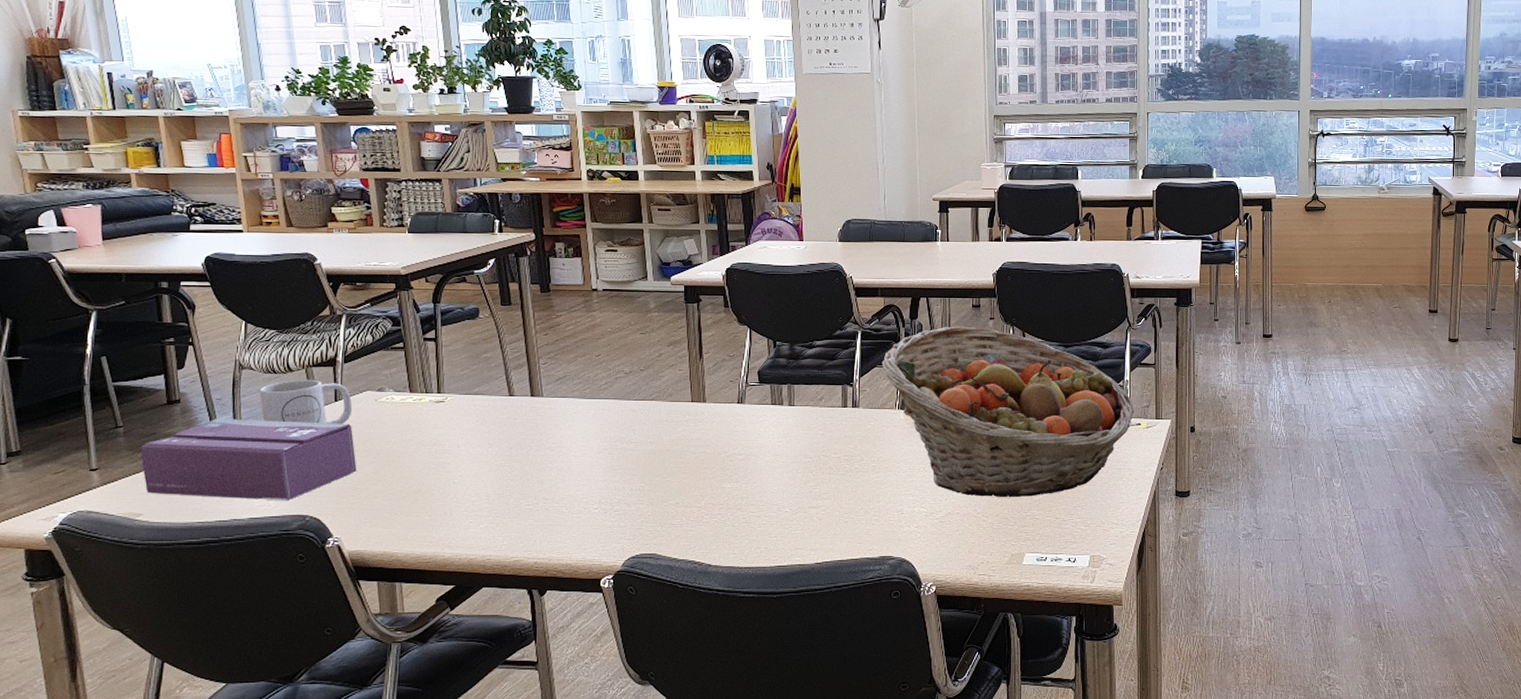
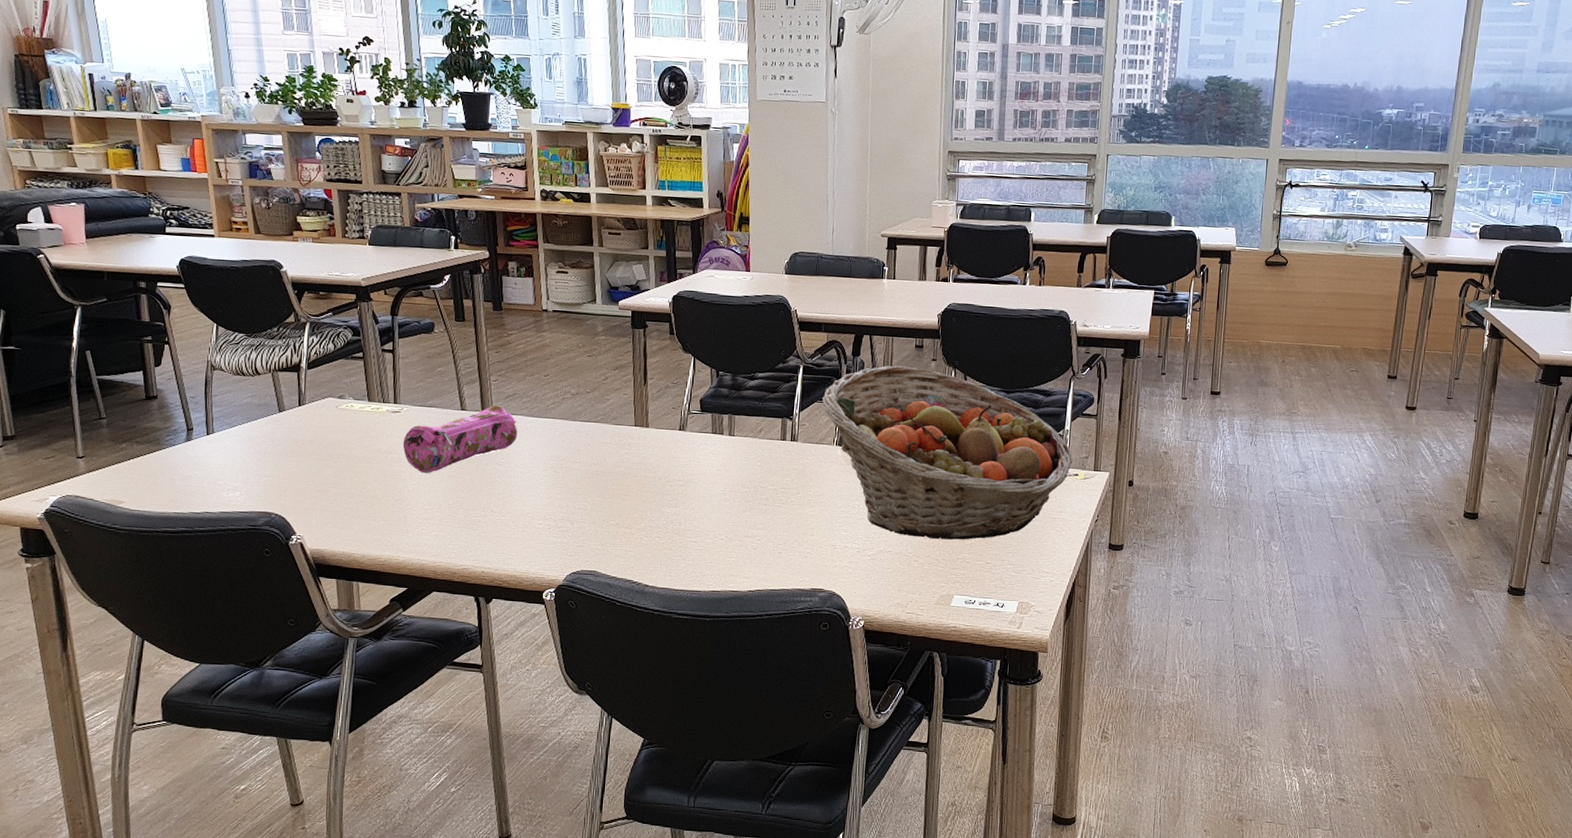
tissue box: present [140,419,357,501] -> none [121,416,319,498]
mug: present [259,379,353,424] -> none [229,382,315,428]
pencil case: none [447,389,570,464] -> present [402,405,518,474]

